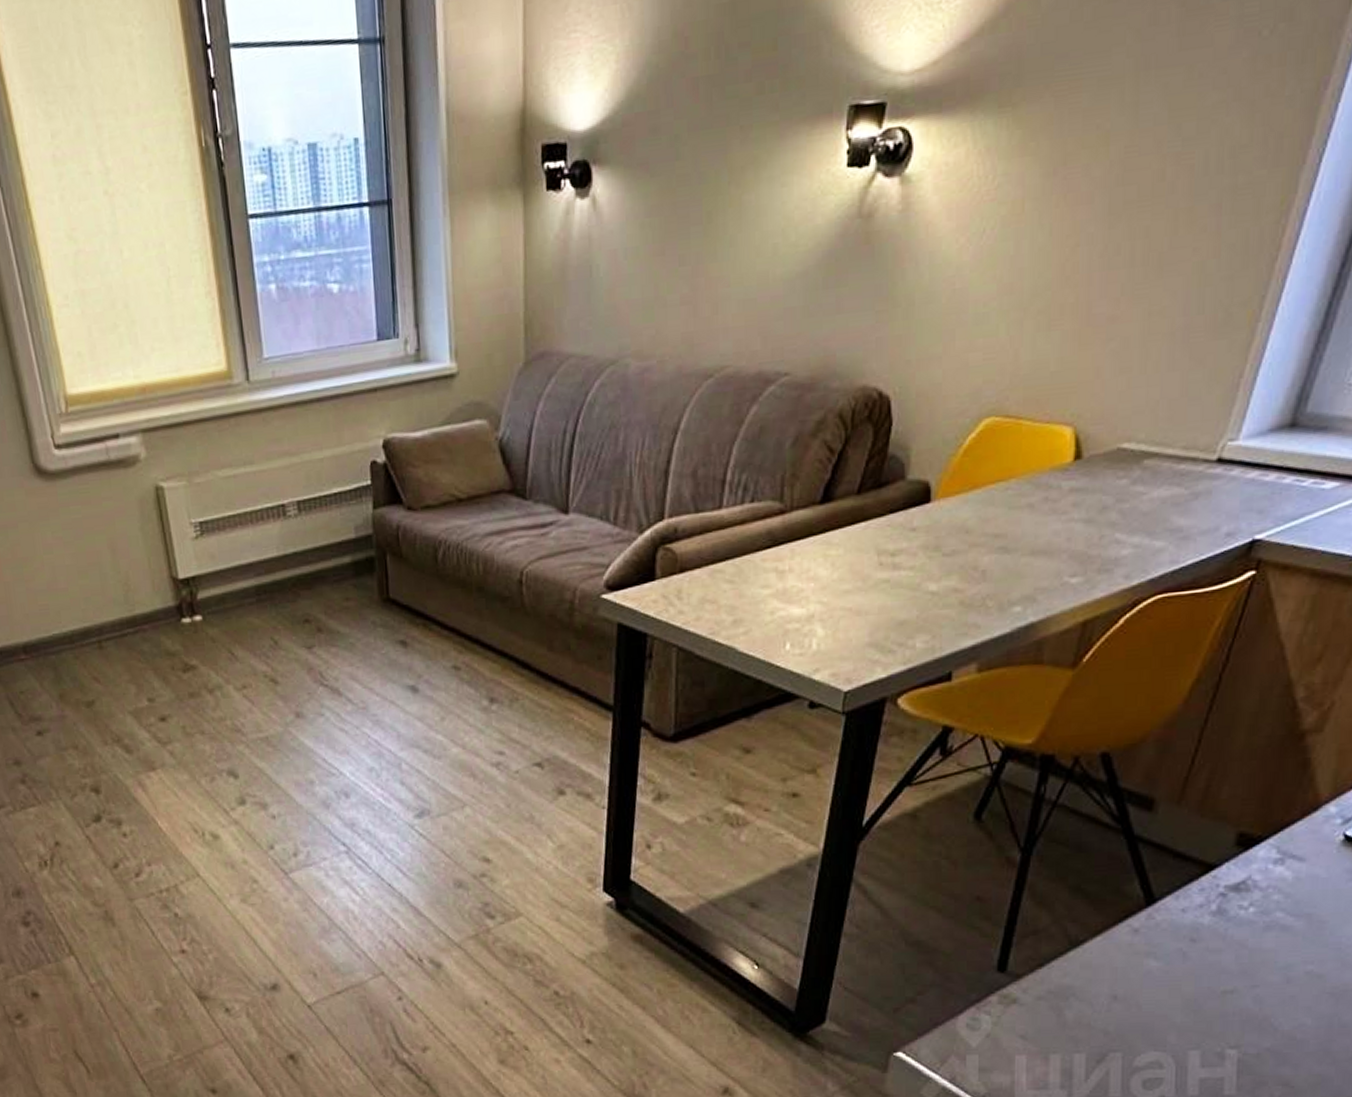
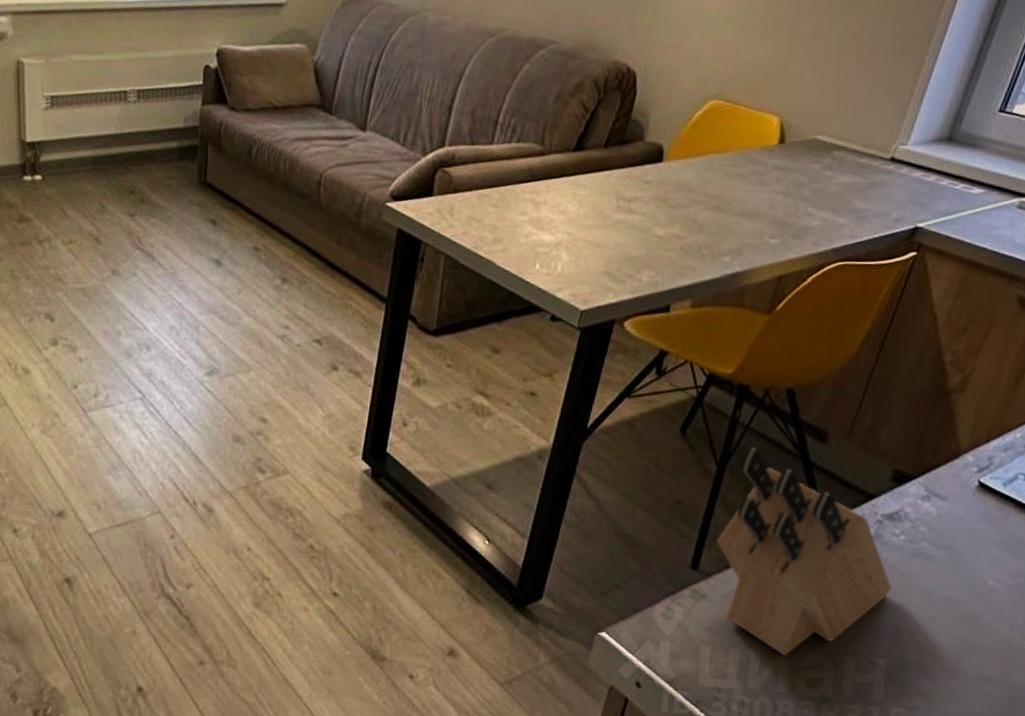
knife block: none [1026,825,1241,1057] -> present [716,446,892,656]

